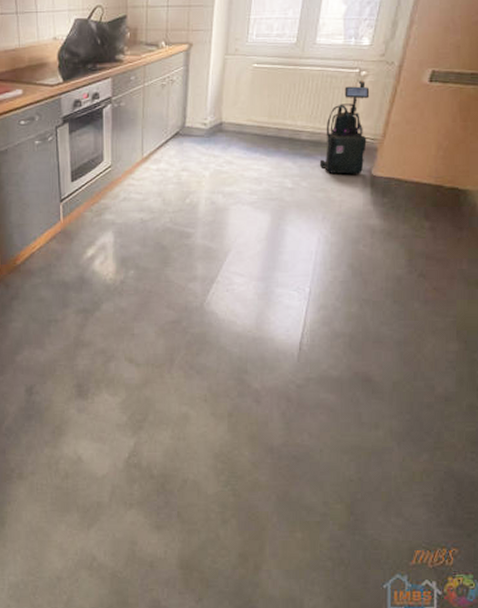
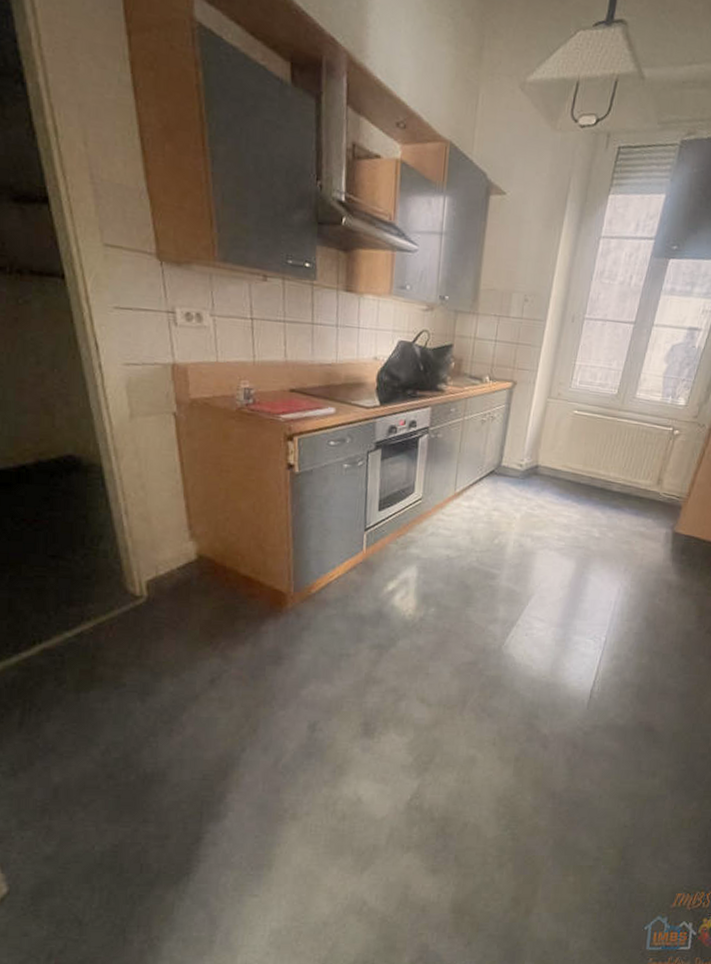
vacuum cleaner: present [319,81,370,174] -> none [626,439,681,530]

